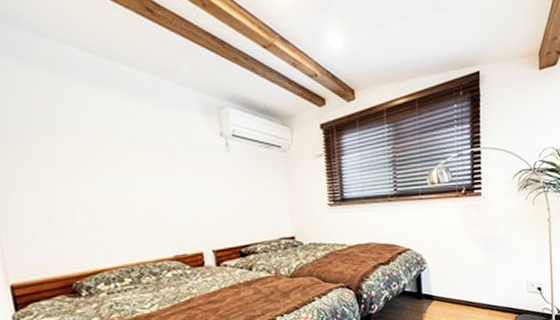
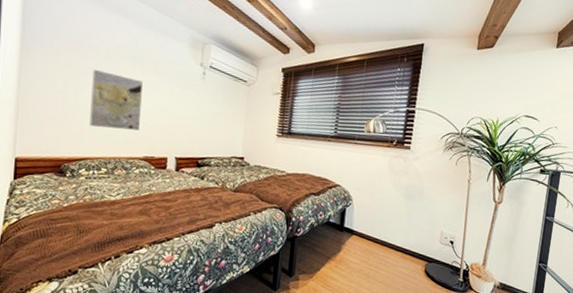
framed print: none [84,159,161,232] -> present [89,69,143,131]

